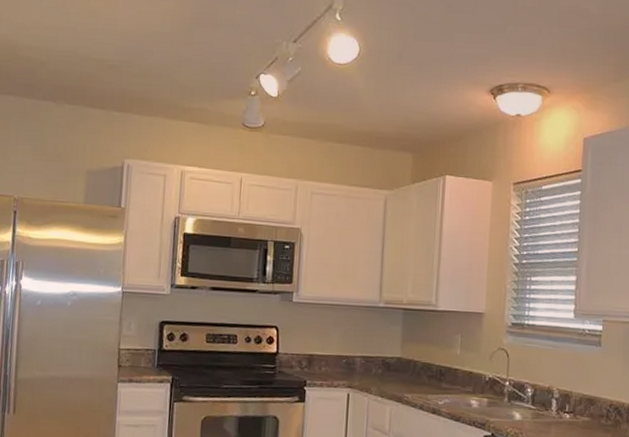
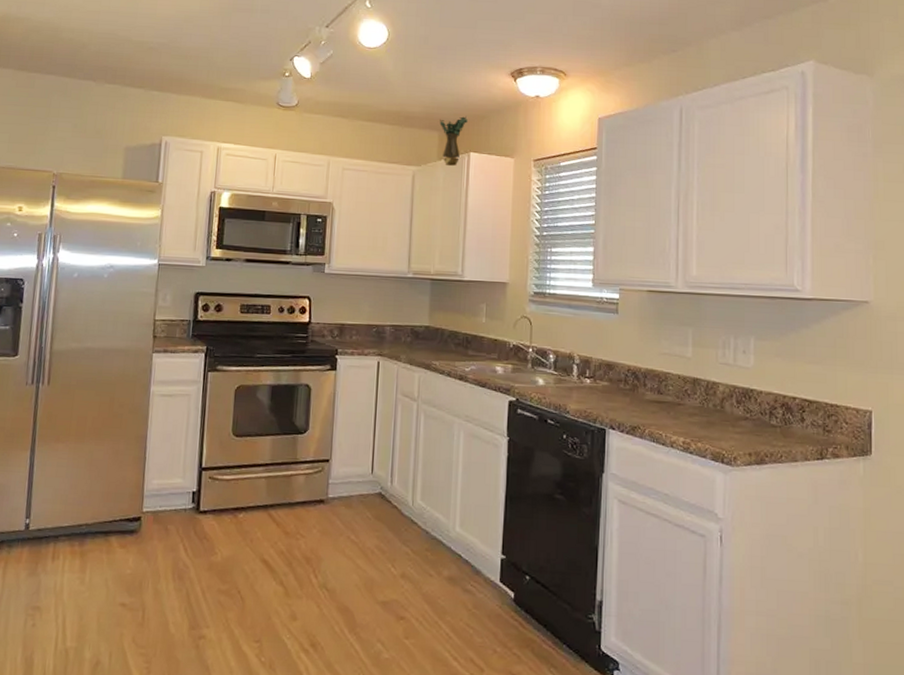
vase: none [413,137,443,190] -> present [439,116,468,166]

